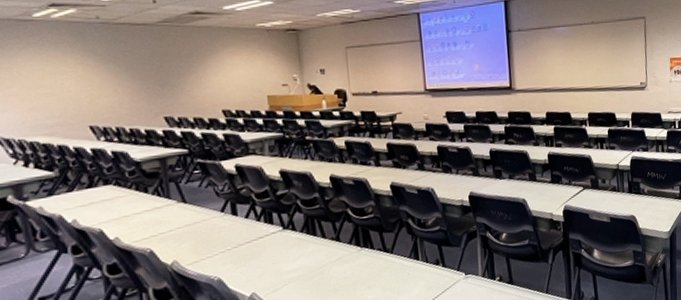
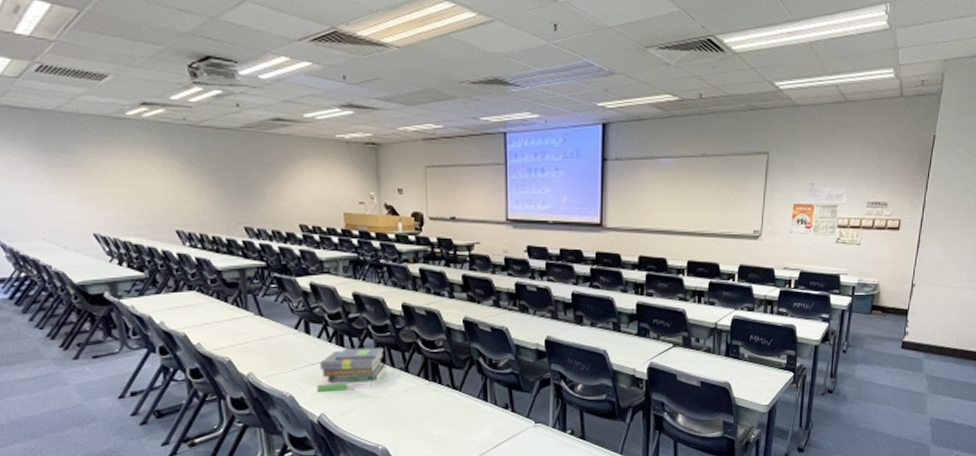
books: none [246,220,318,272] -> present [316,347,387,391]

